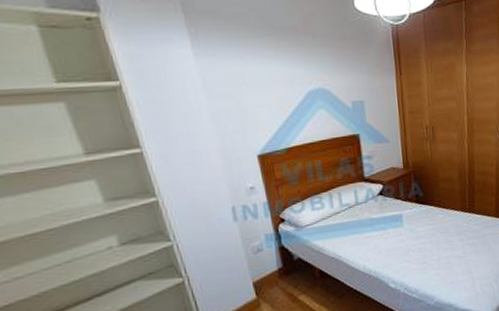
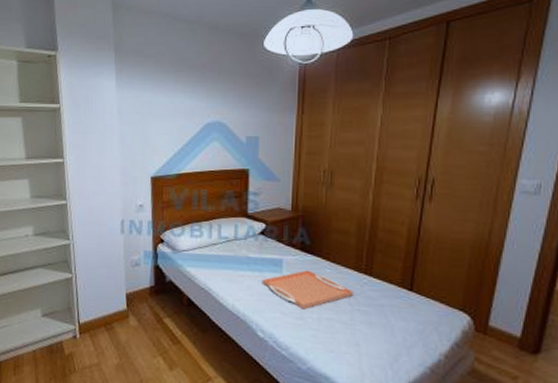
serving tray: none [387,219,463,254] -> present [262,270,354,309]

